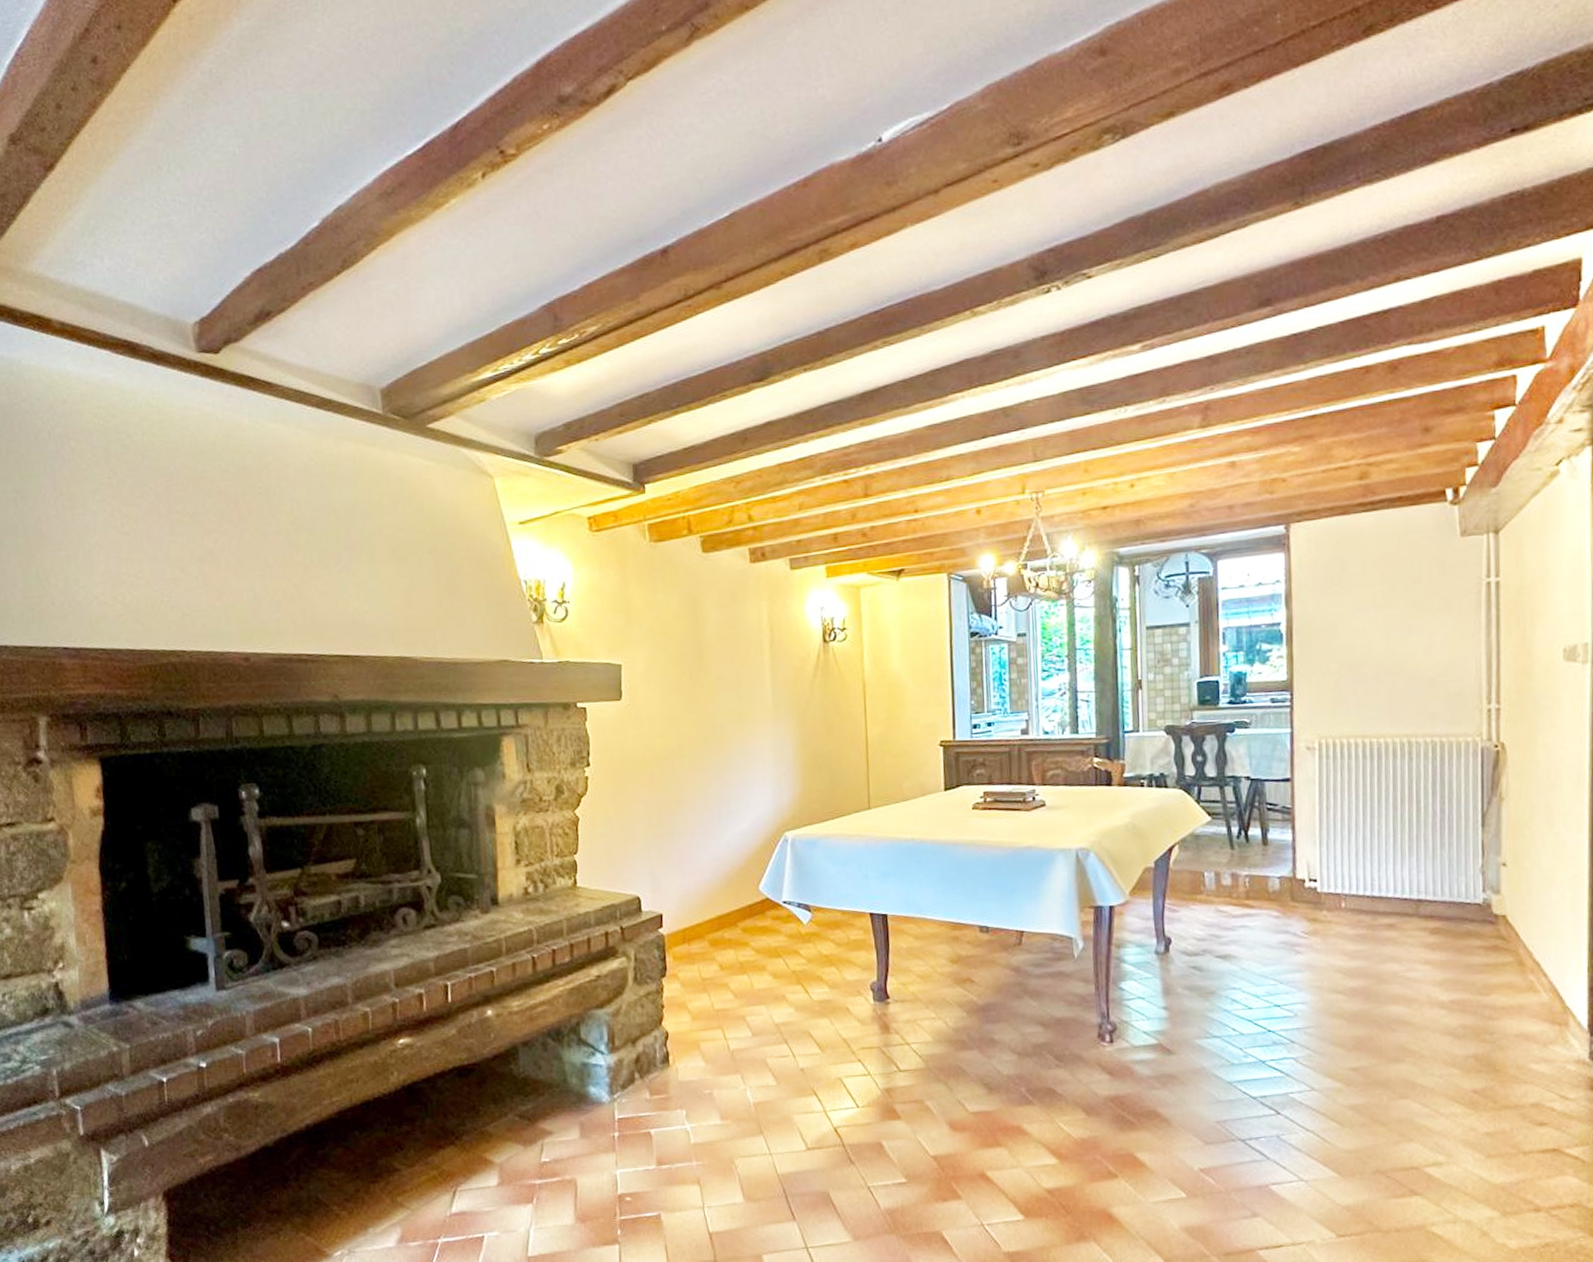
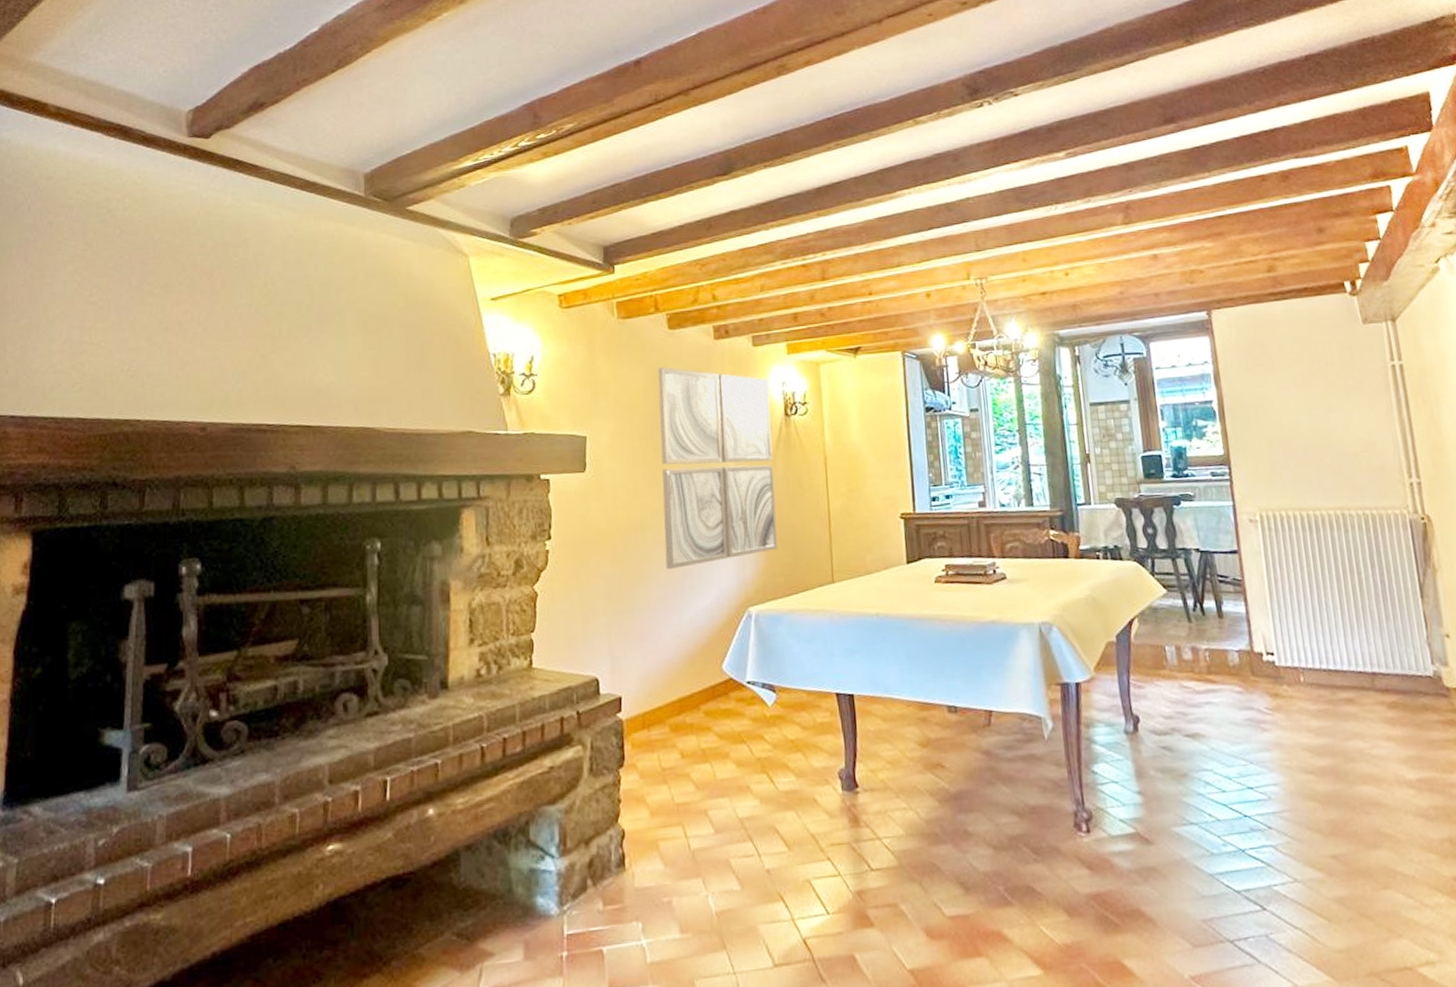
wall art: none [692,593,814,796] -> present [658,367,778,570]

